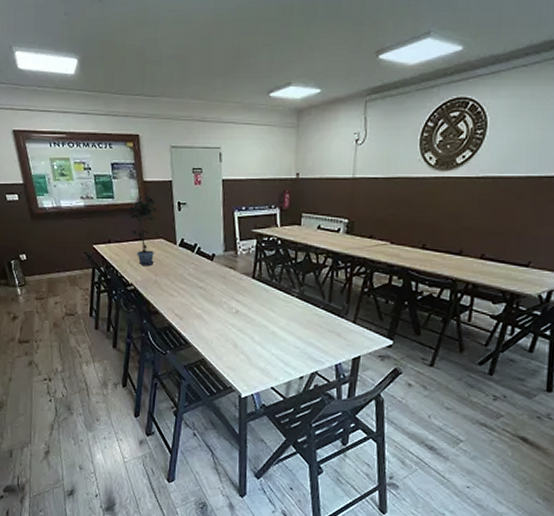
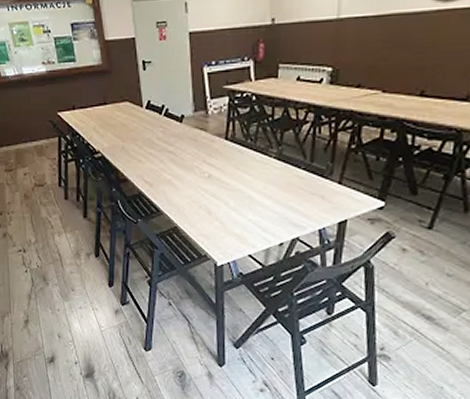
potted plant: present [126,192,157,267] -> none [88,53,121,132]

